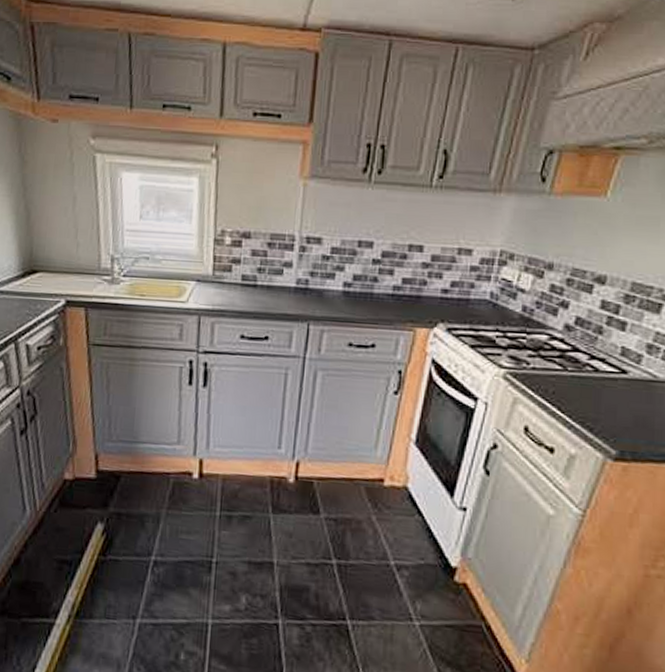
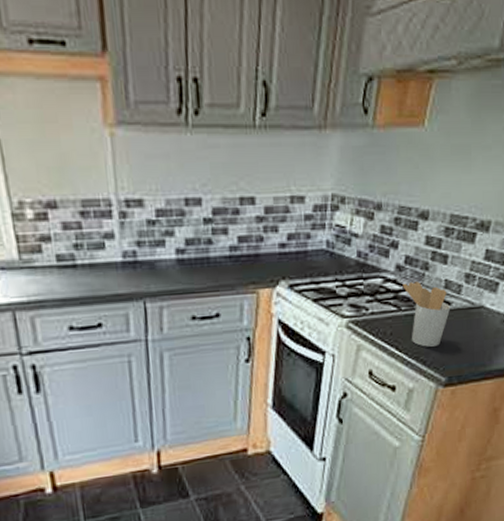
utensil holder: none [571,343,628,415] -> present [402,282,451,347]

